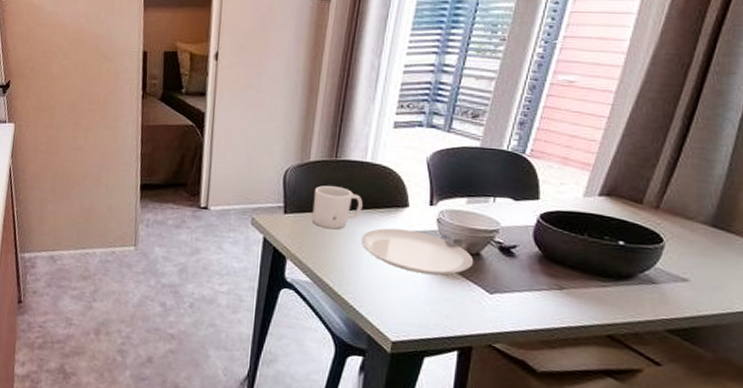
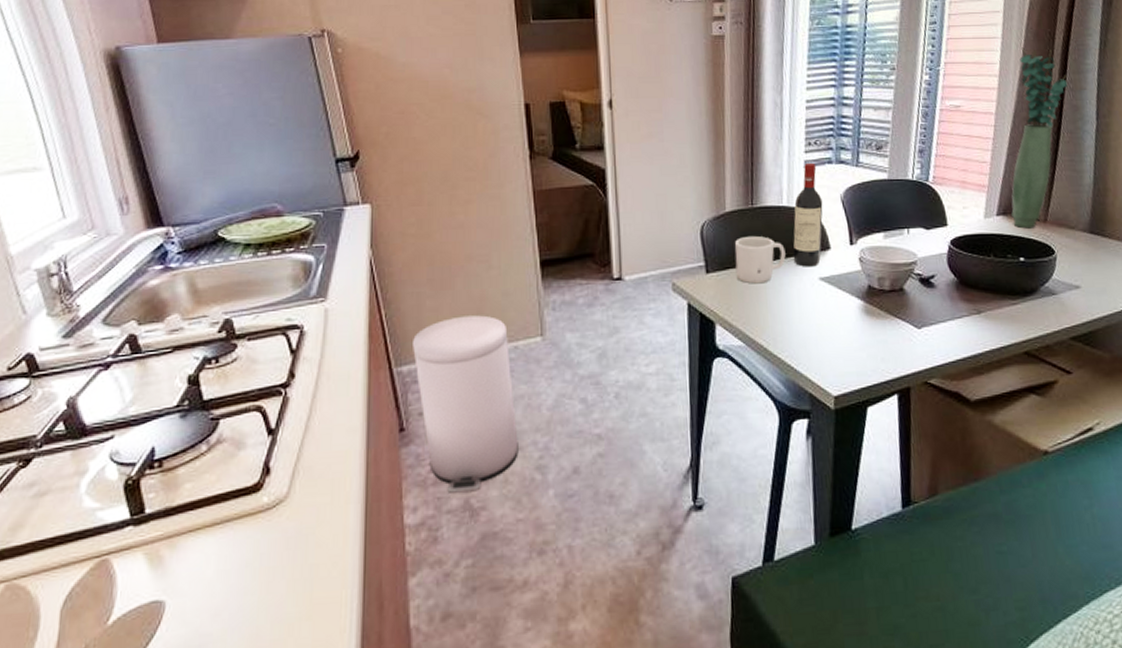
pedal bin: none [34,220,108,360] -> present [413,315,519,493]
plate: present [361,228,474,275] -> none [788,273,899,318]
wine bottle: none [369,125,407,221] -> present [793,164,823,267]
vase: none [617,25,714,214] -> present [1011,47,1068,229]

